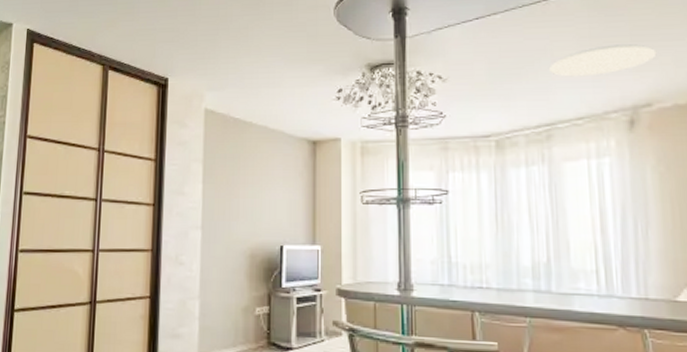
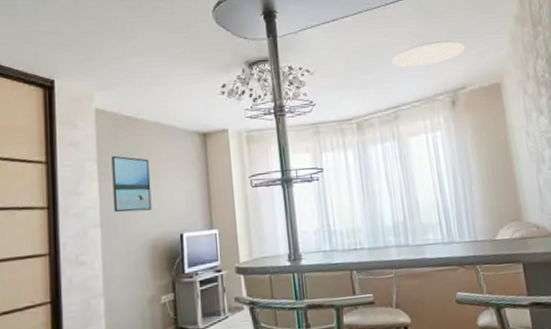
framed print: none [215,158,254,217] -> present [111,155,152,213]

